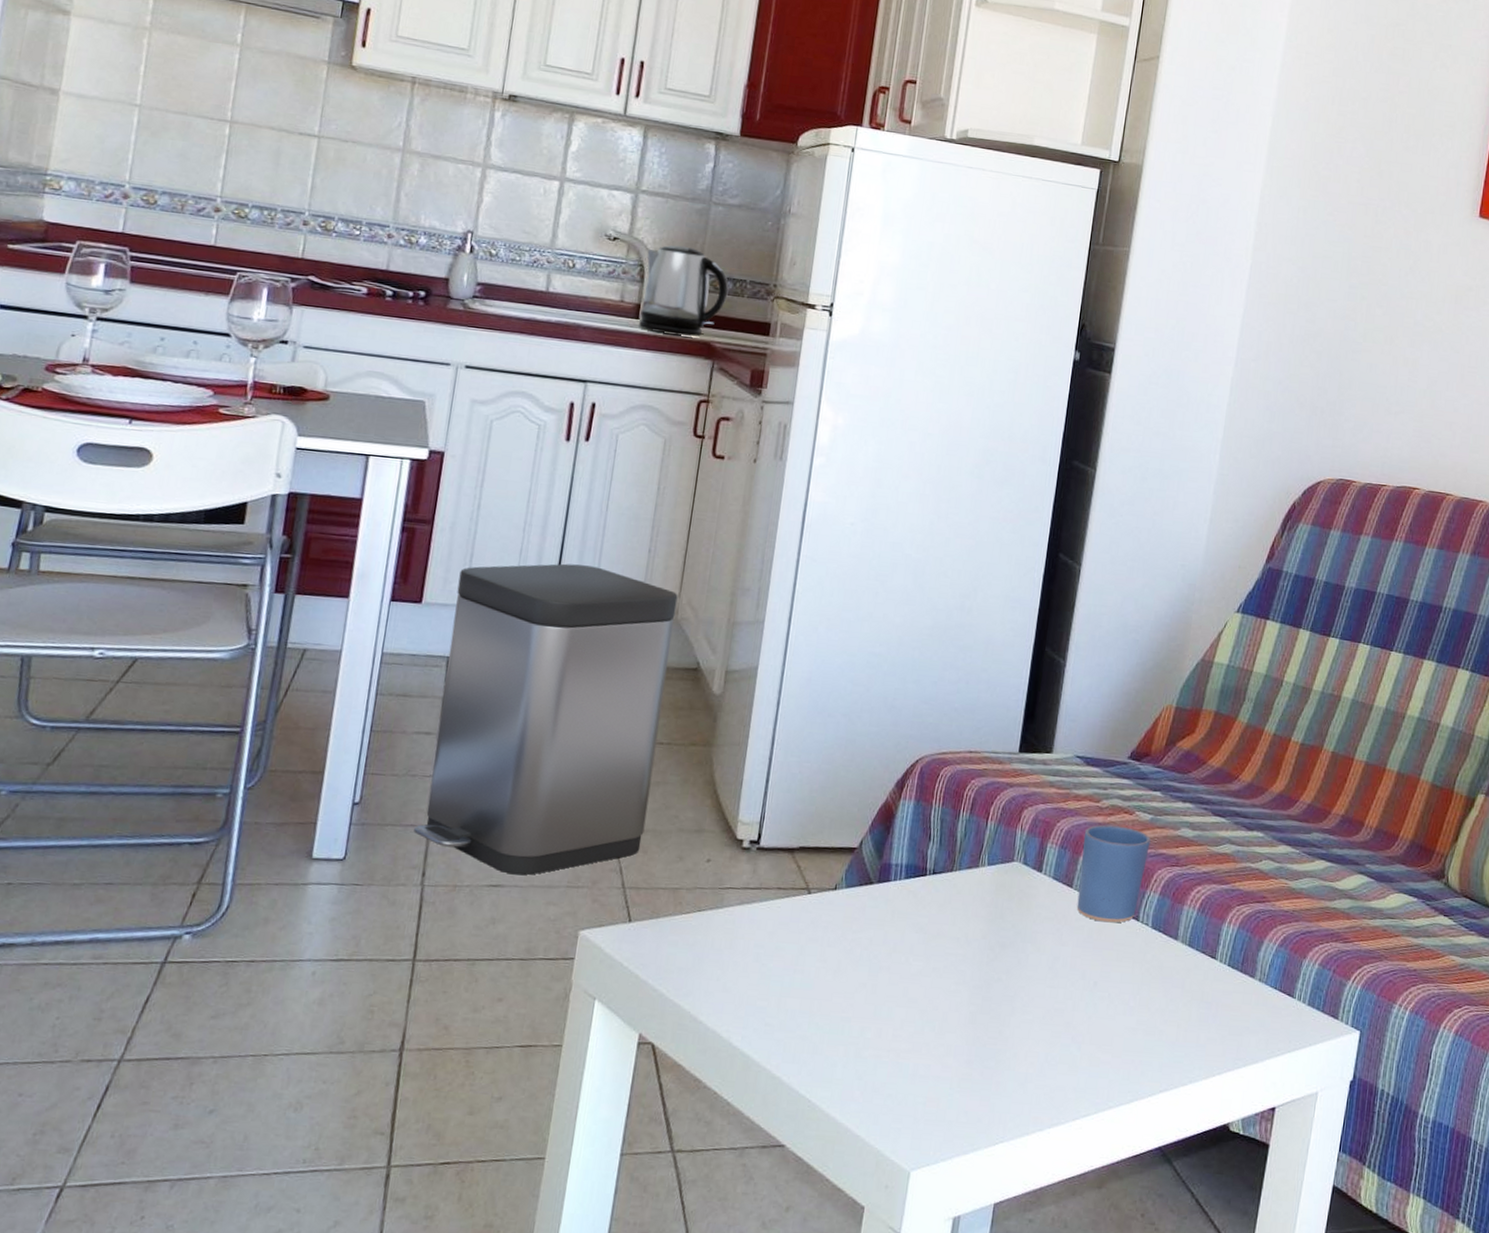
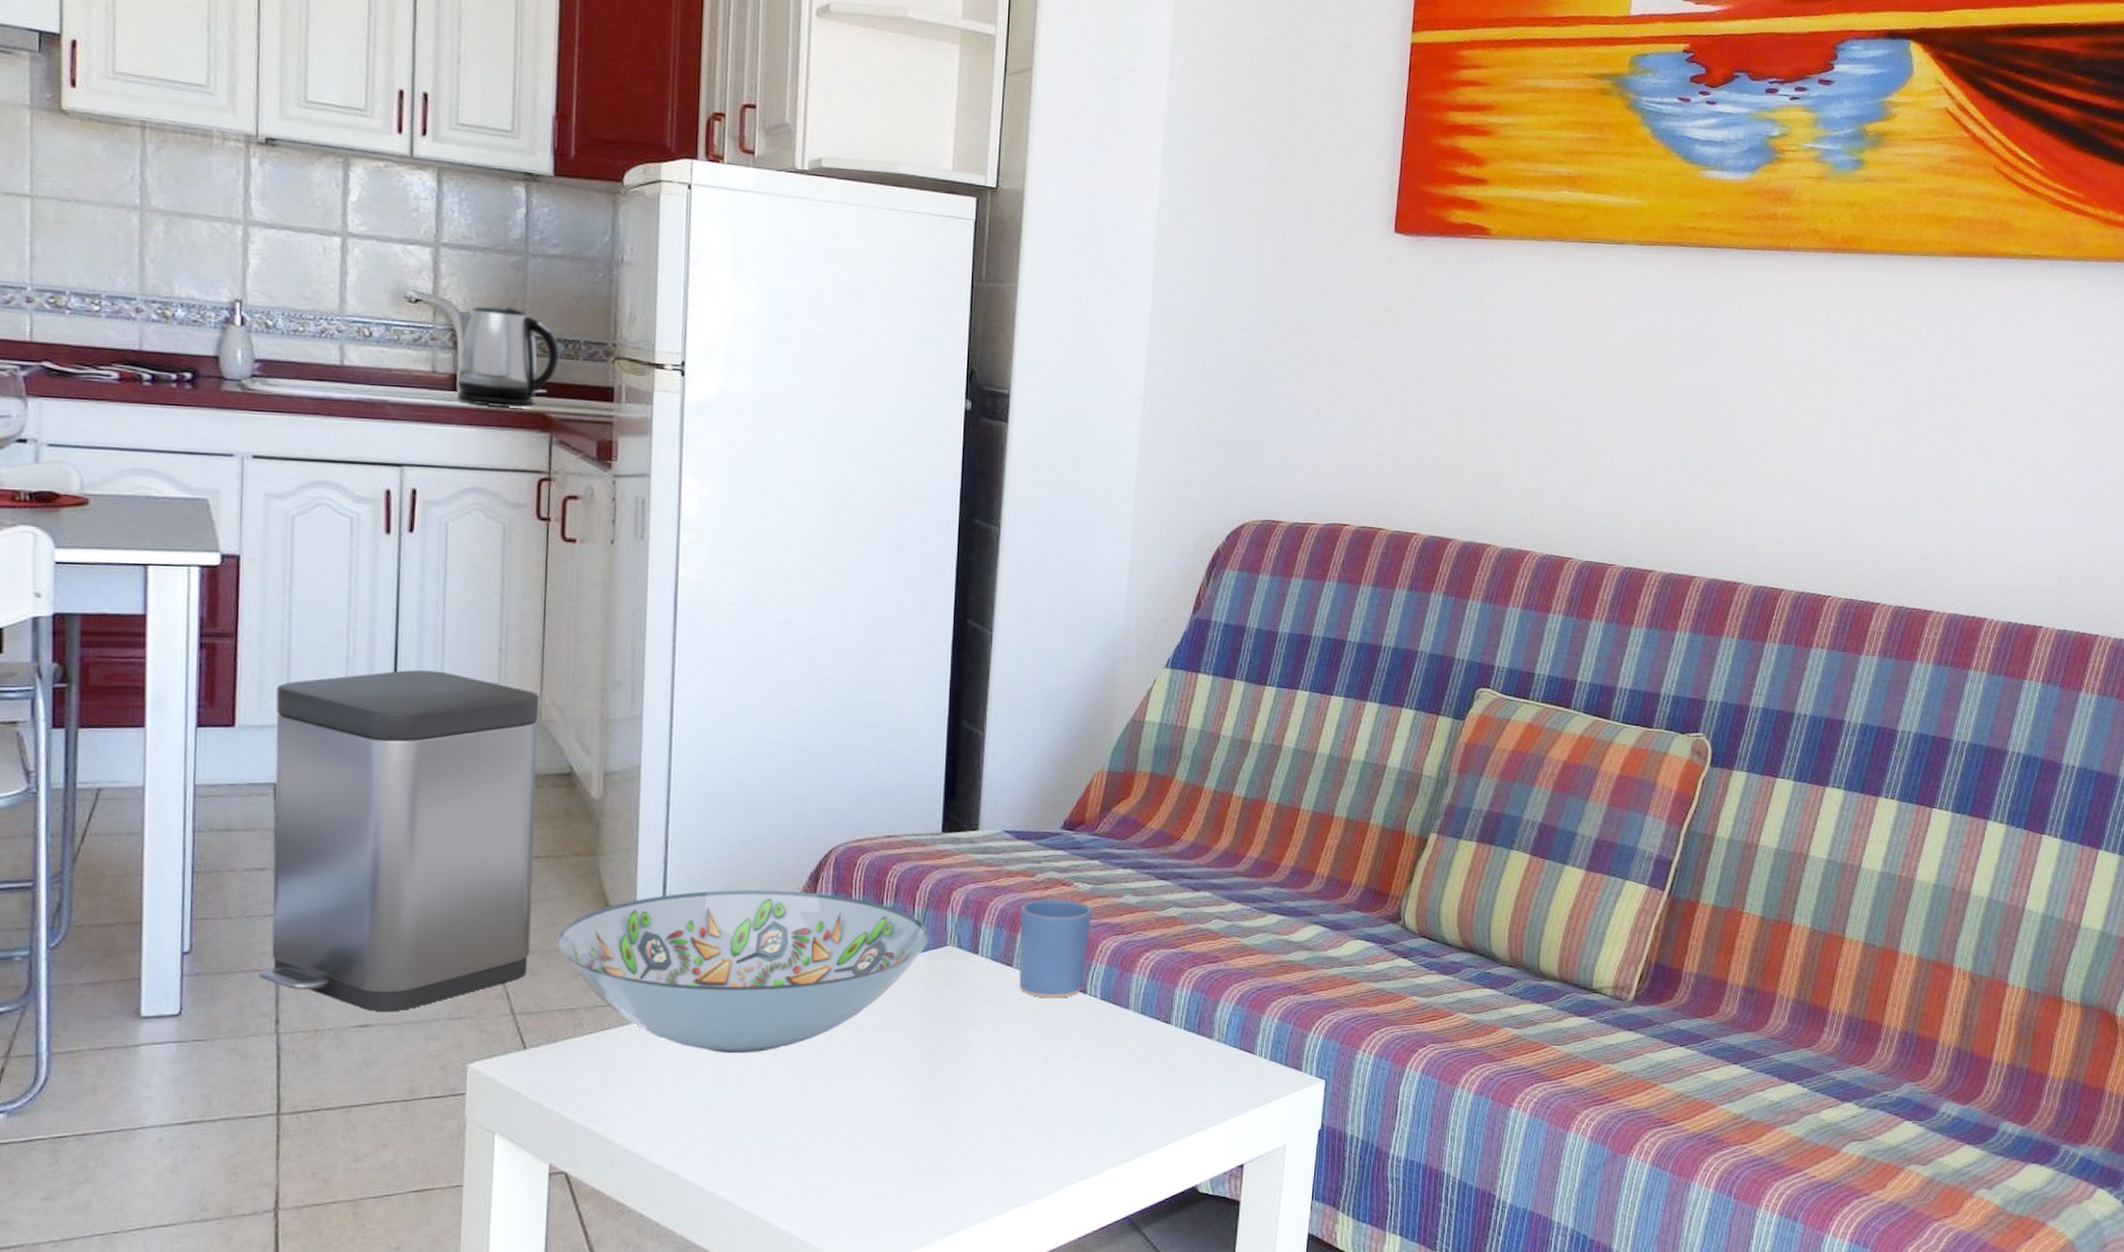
decorative bowl: none [668,788,999,947] -> present [556,891,929,1054]

